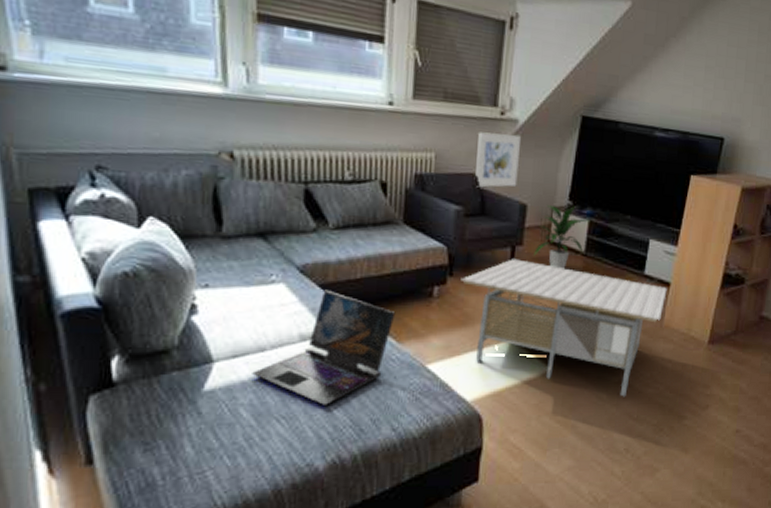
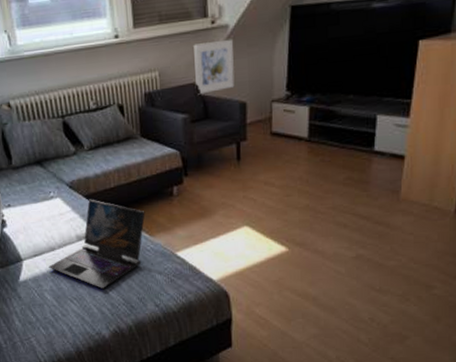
coffee table: present [461,259,667,397] -> none [195,153,401,271]
indoor plant: present [534,204,589,269] -> none [258,95,309,157]

